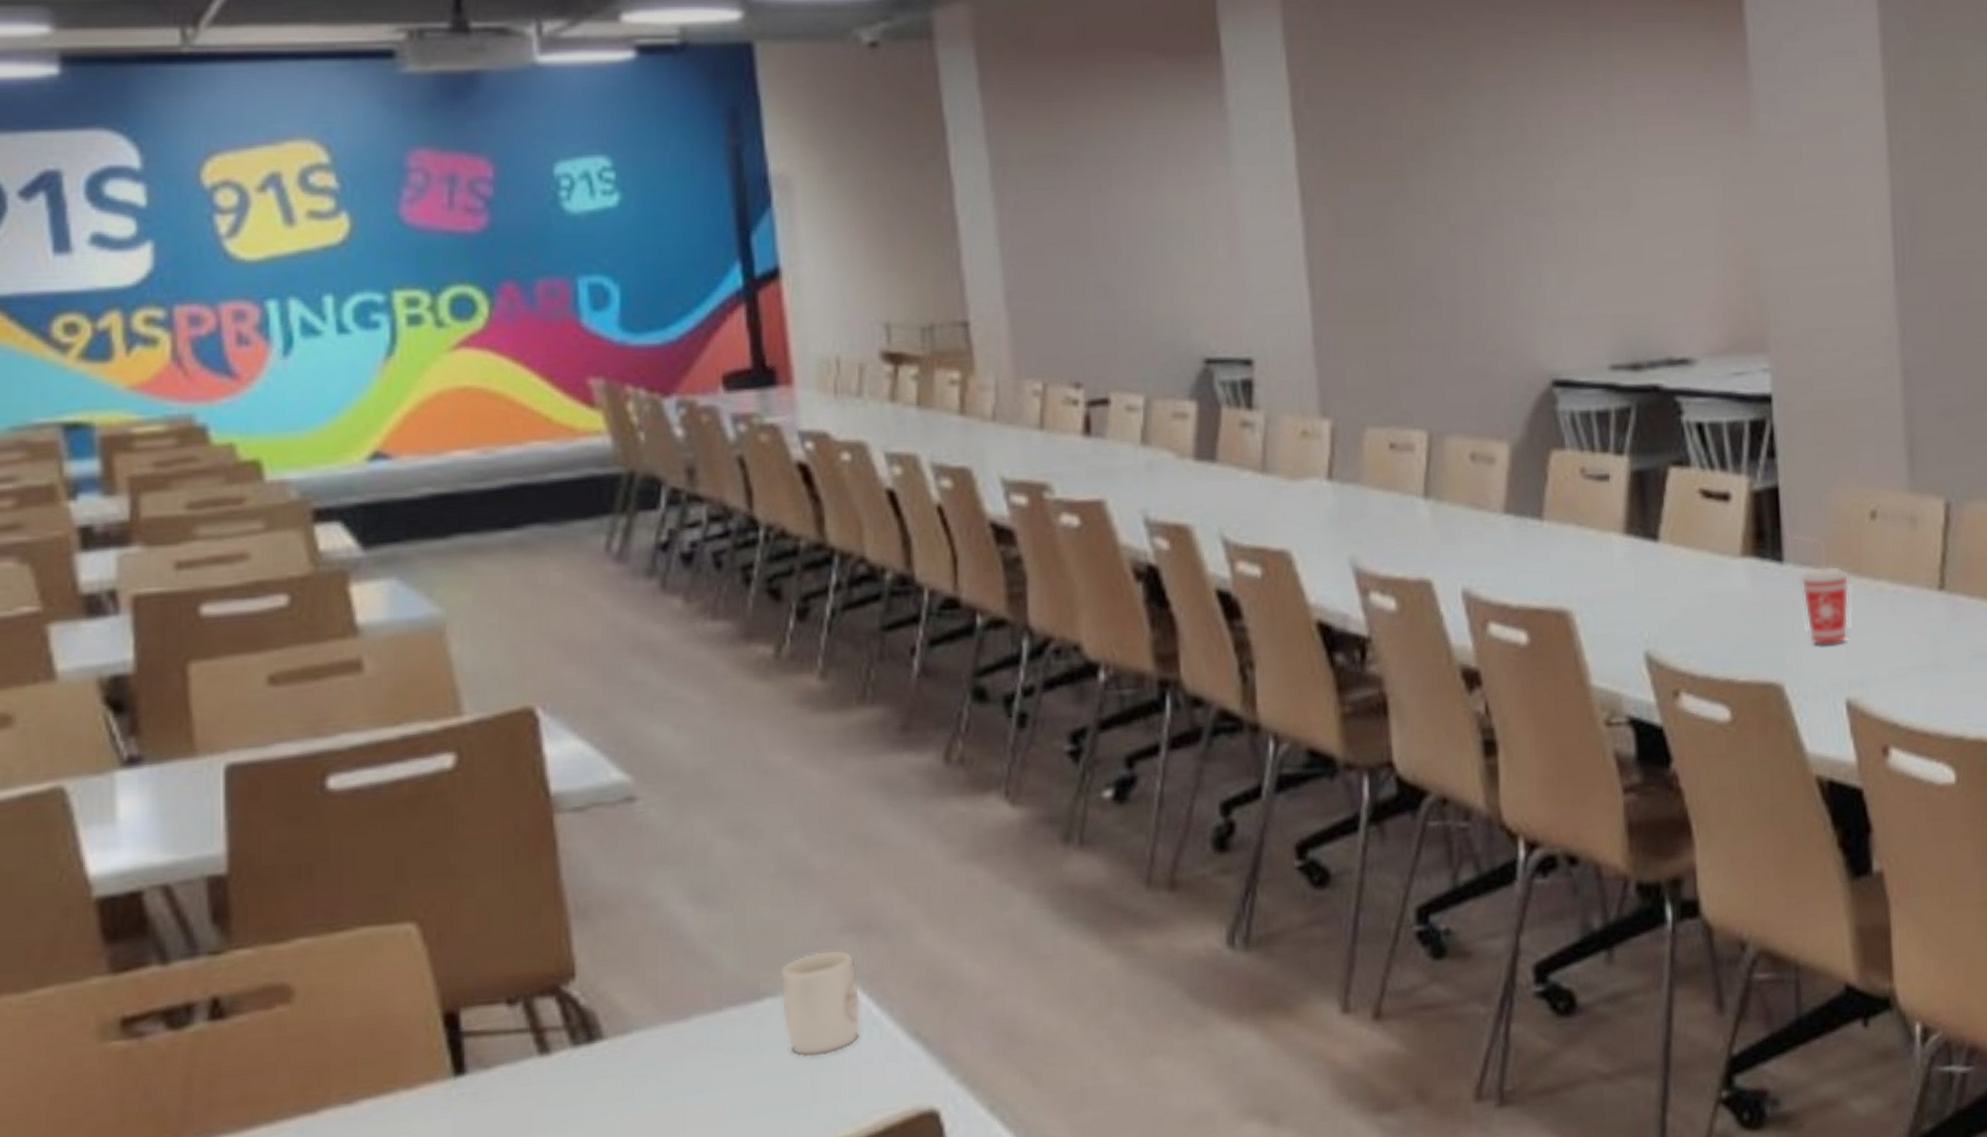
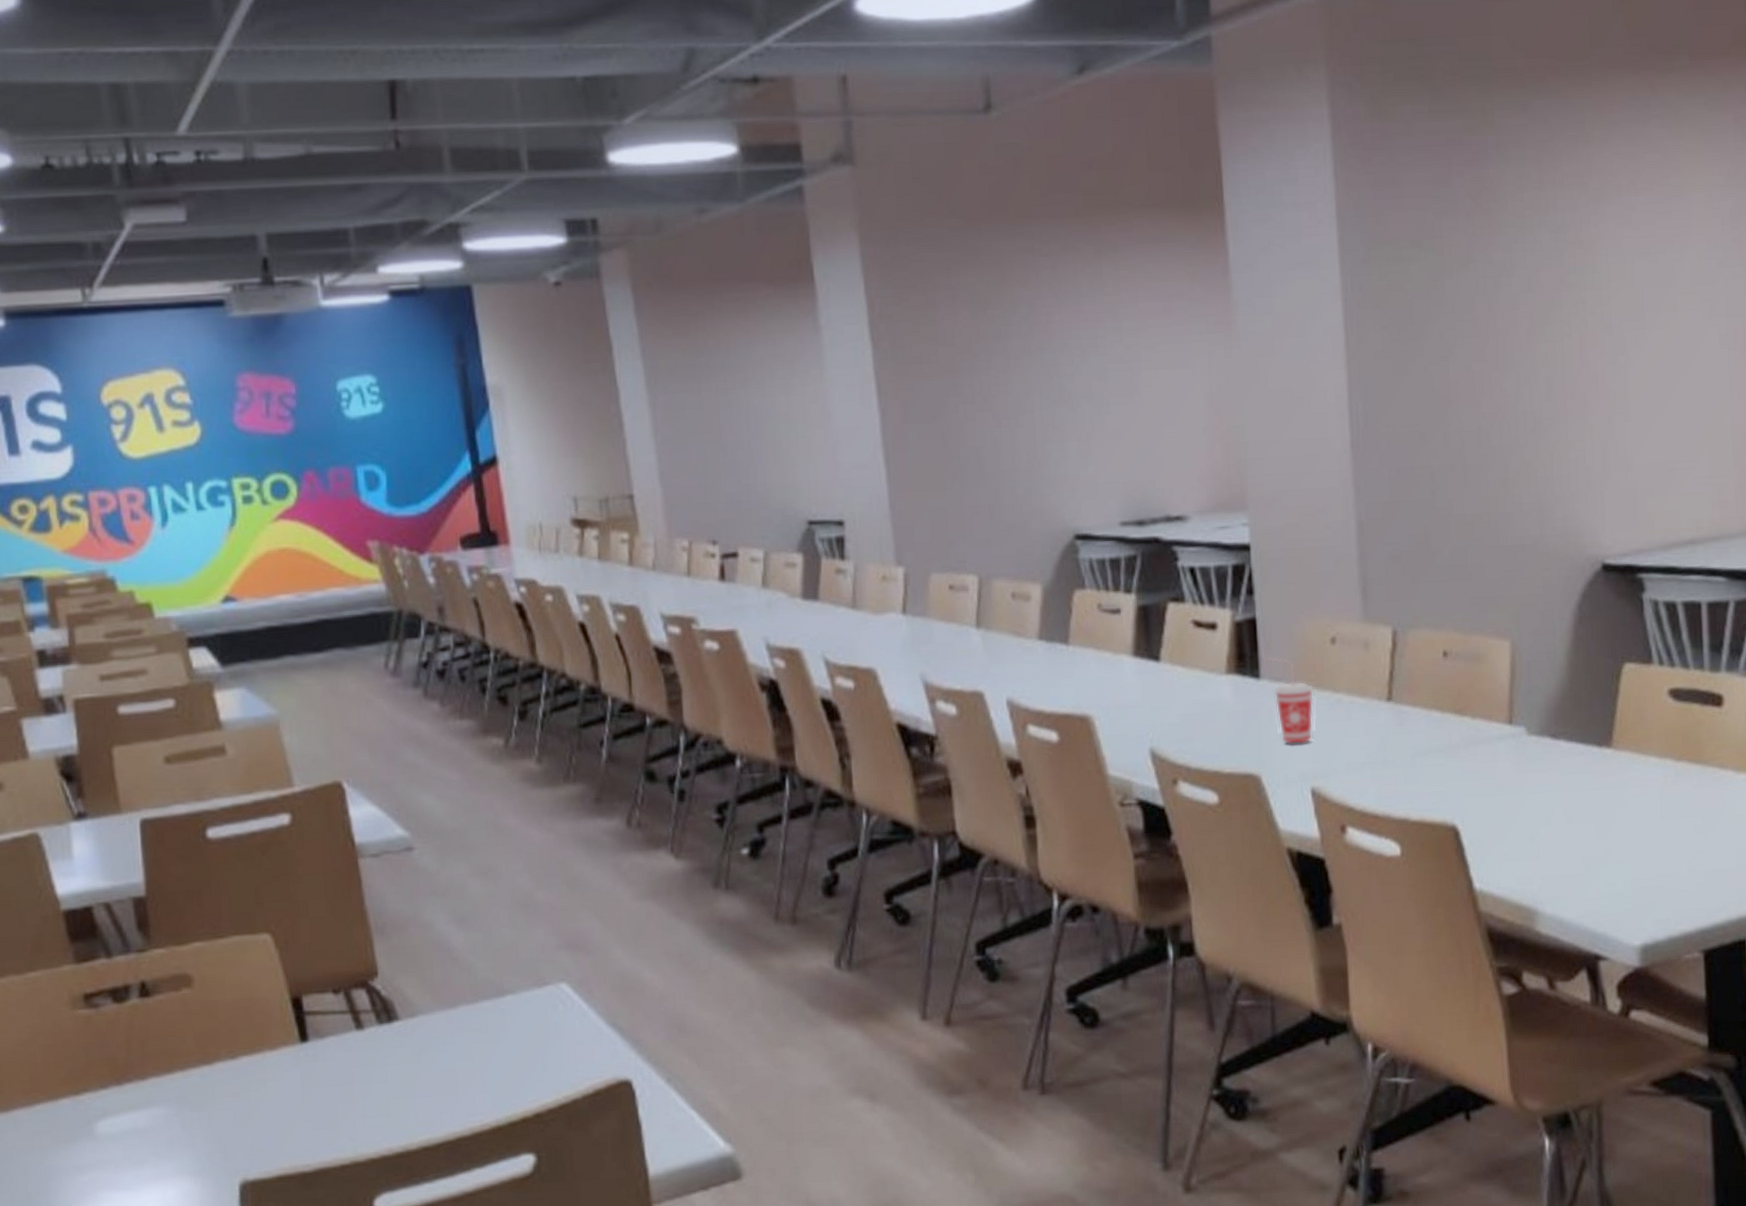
mug: present [780,949,862,1058] -> none [517,961,575,1038]

